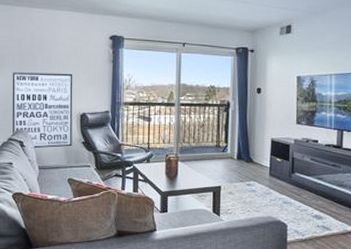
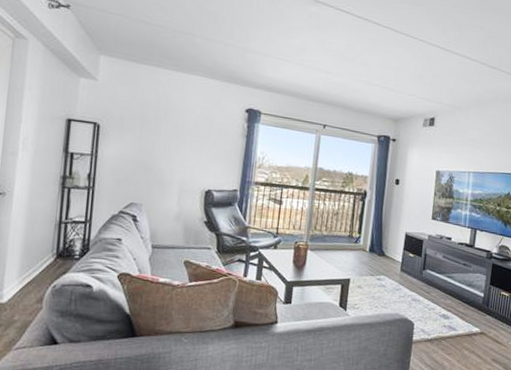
wall art: present [12,72,73,149] -> none [125,137,201,226]

